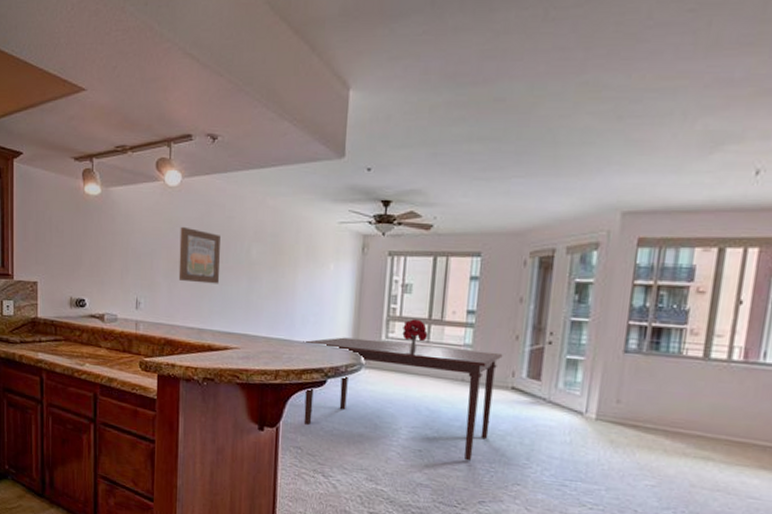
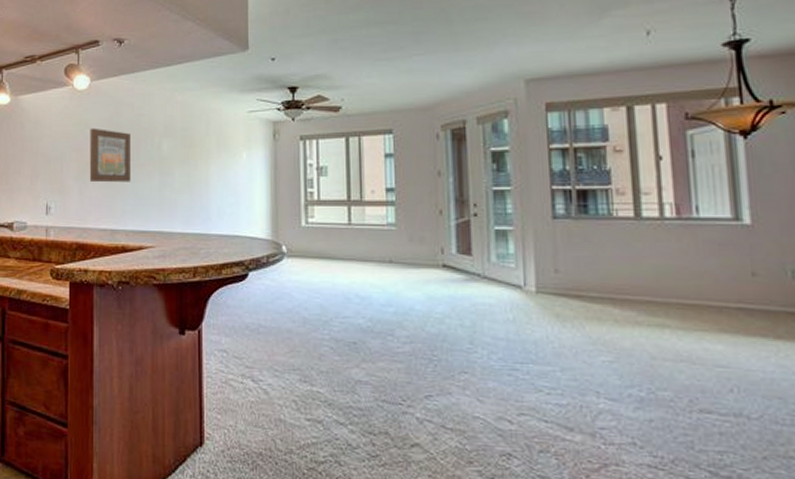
dining table: present [303,337,503,461] -> none [220,226,429,350]
bouquet: present [402,319,428,352] -> none [322,202,349,235]

